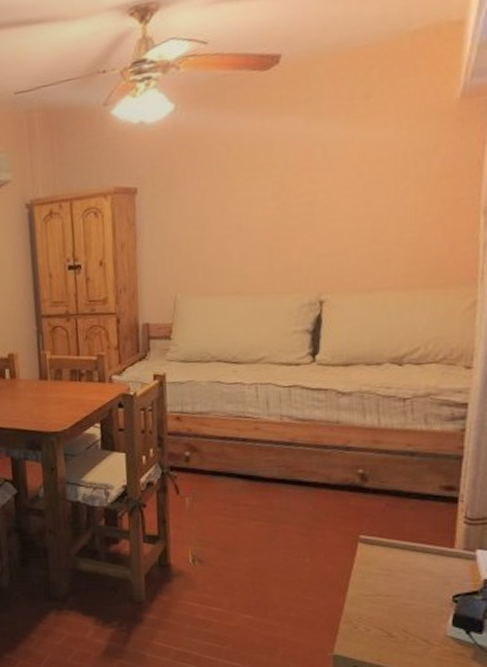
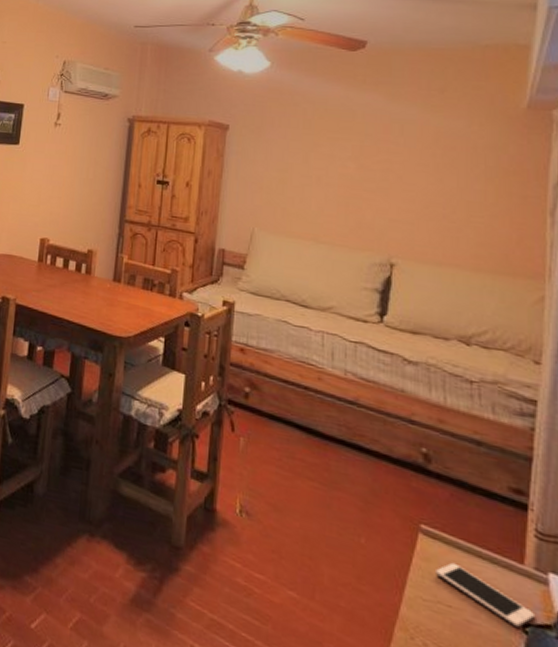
cell phone: none [375,560,465,600] -> present [436,562,536,628]

